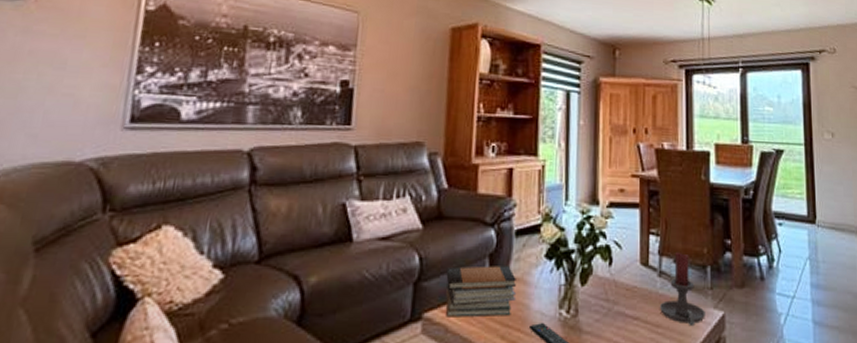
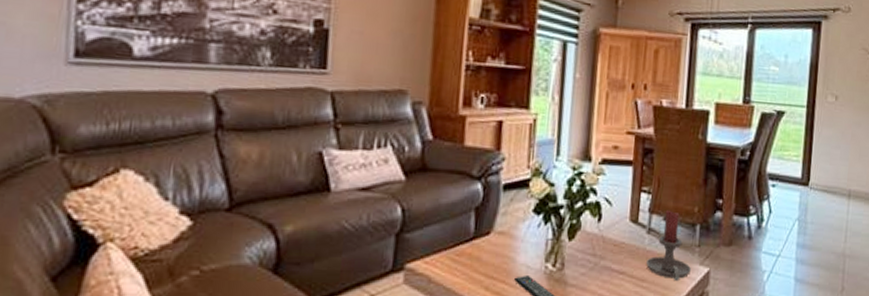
book stack: present [446,266,517,317] -> none [429,219,503,269]

